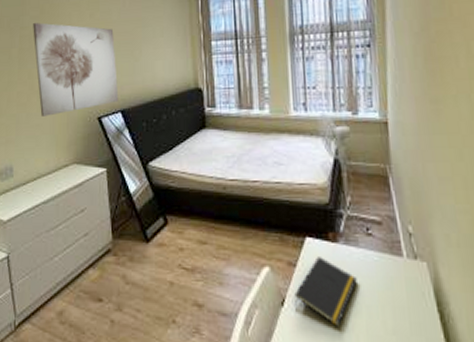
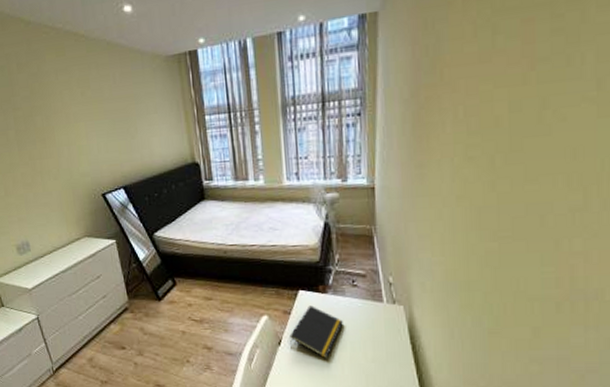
wall art: present [33,22,119,117] -> none [25,103,120,196]

